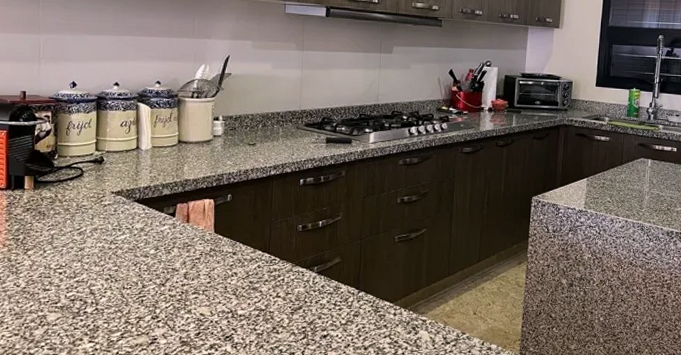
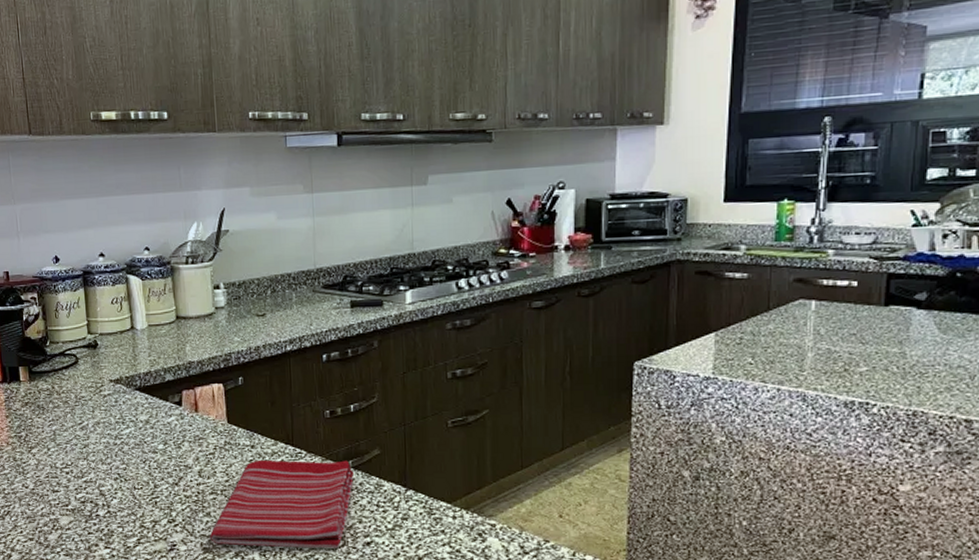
dish towel: none [188,265,318,341] -> present [209,459,355,549]

